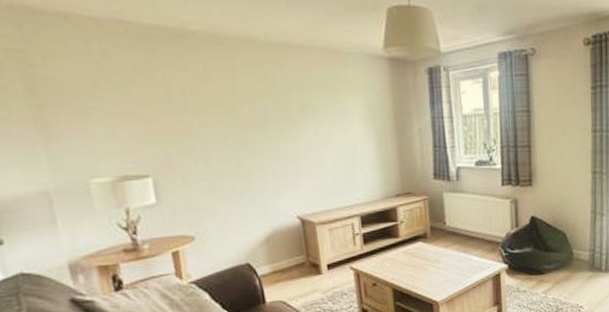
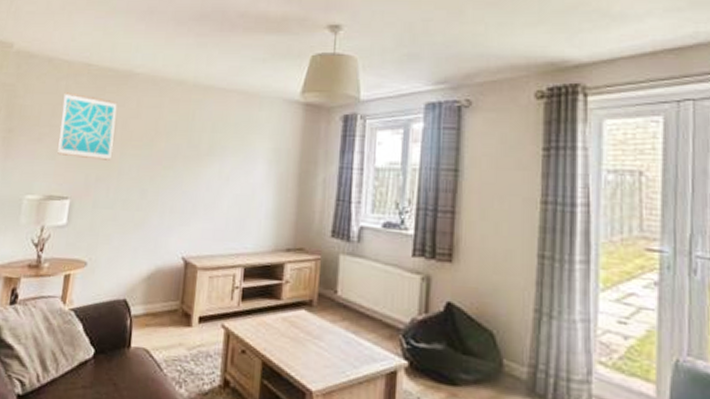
wall art: none [101,57,189,132] -> present [57,92,118,160]

